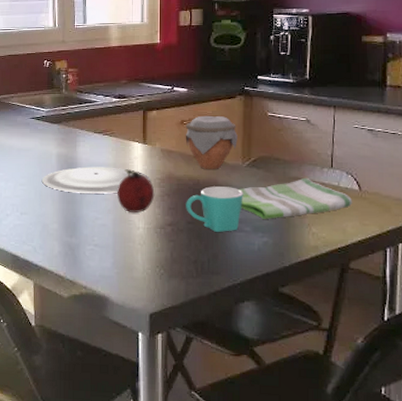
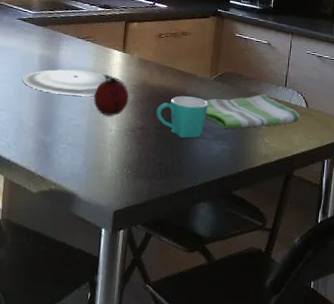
jar: present [185,115,238,169] -> none [161,31,208,81]

